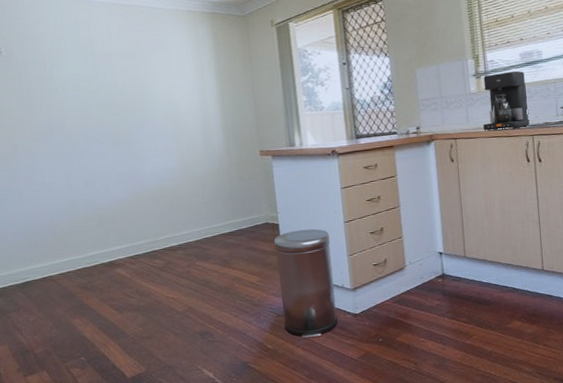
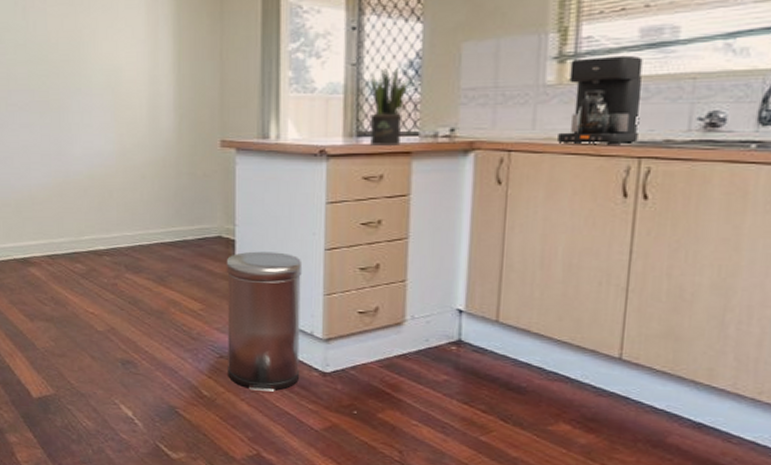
potted plant: none [360,89,385,144] -> present [370,68,406,147]

